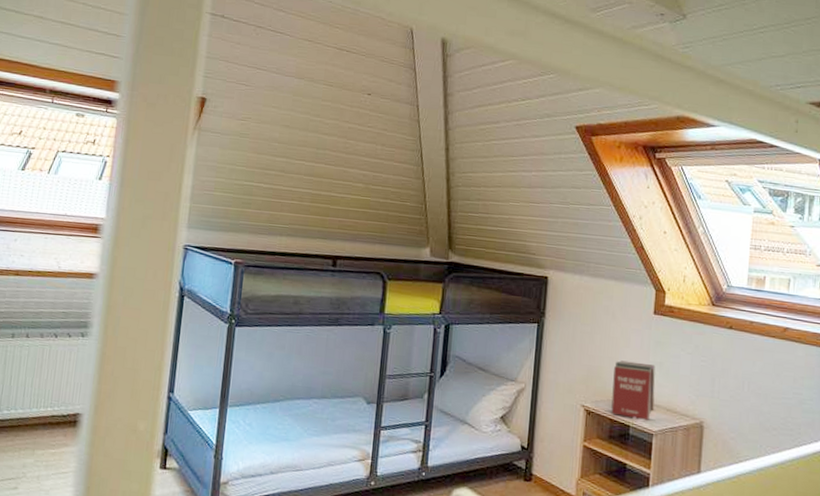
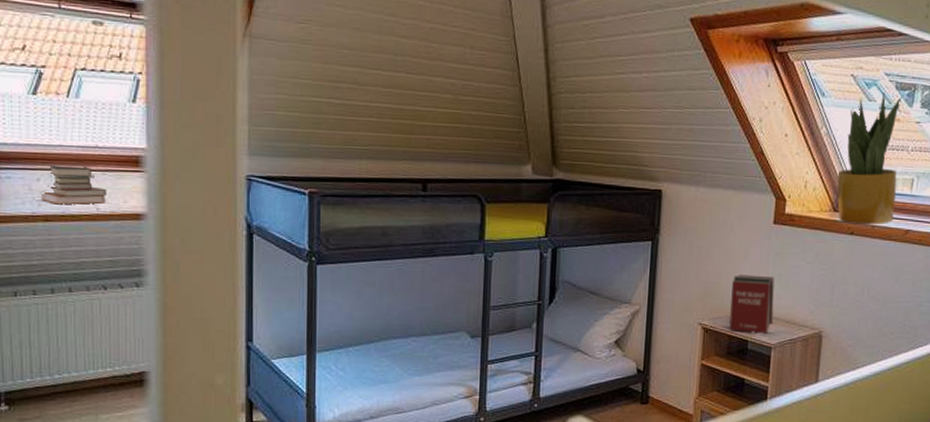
books: none [15,228,69,263] -> present [40,165,107,205]
planter: none [715,197,776,322] -> present [837,92,902,225]

